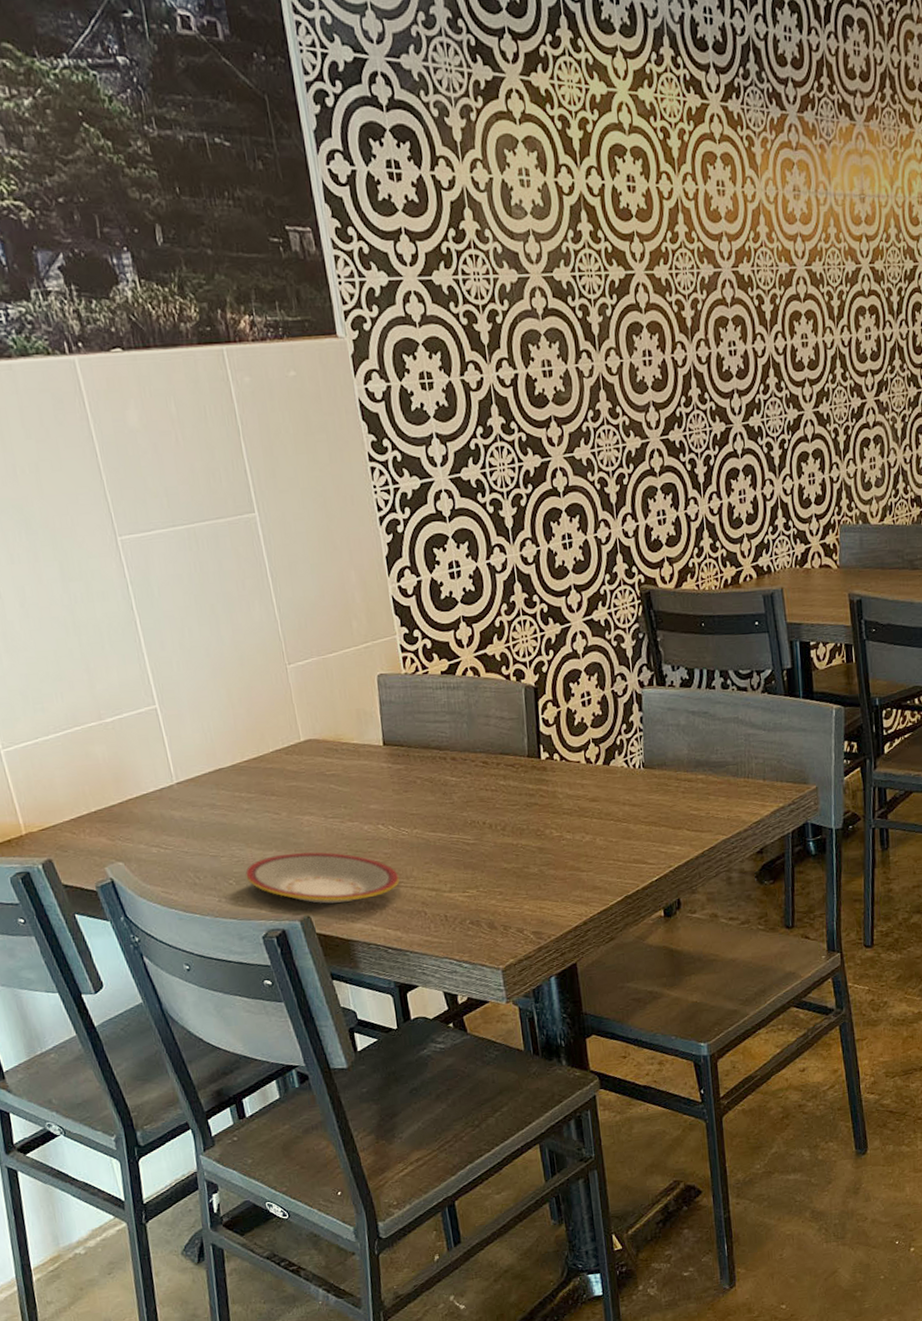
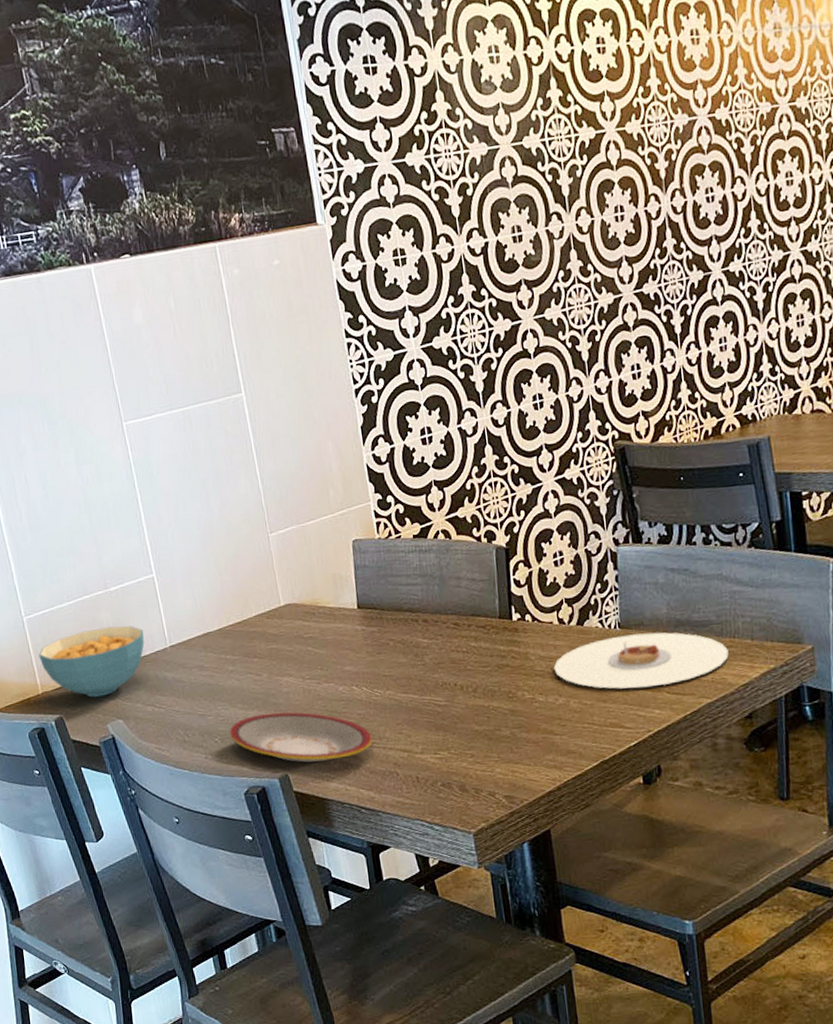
cereal bowl: none [20,760,147,839] -> present [38,626,144,698]
plate: none [580,772,743,827] -> present [553,632,729,689]

